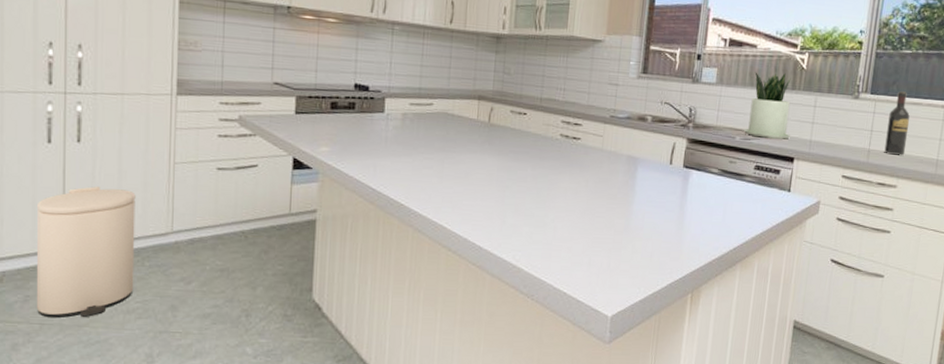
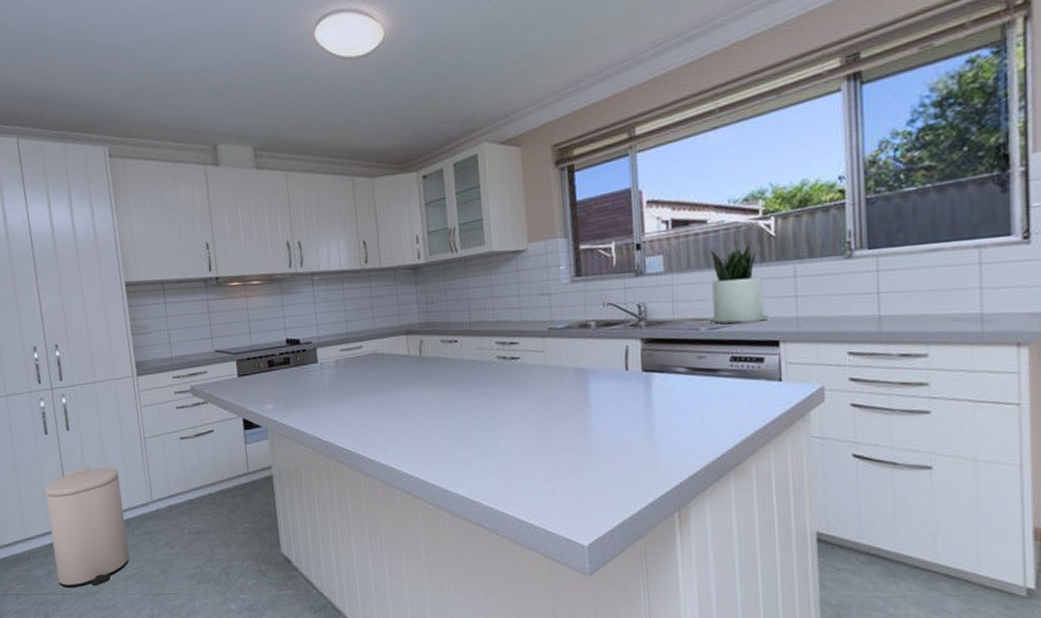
wine bottle: present [884,91,910,156] -> none [899,238,932,318]

